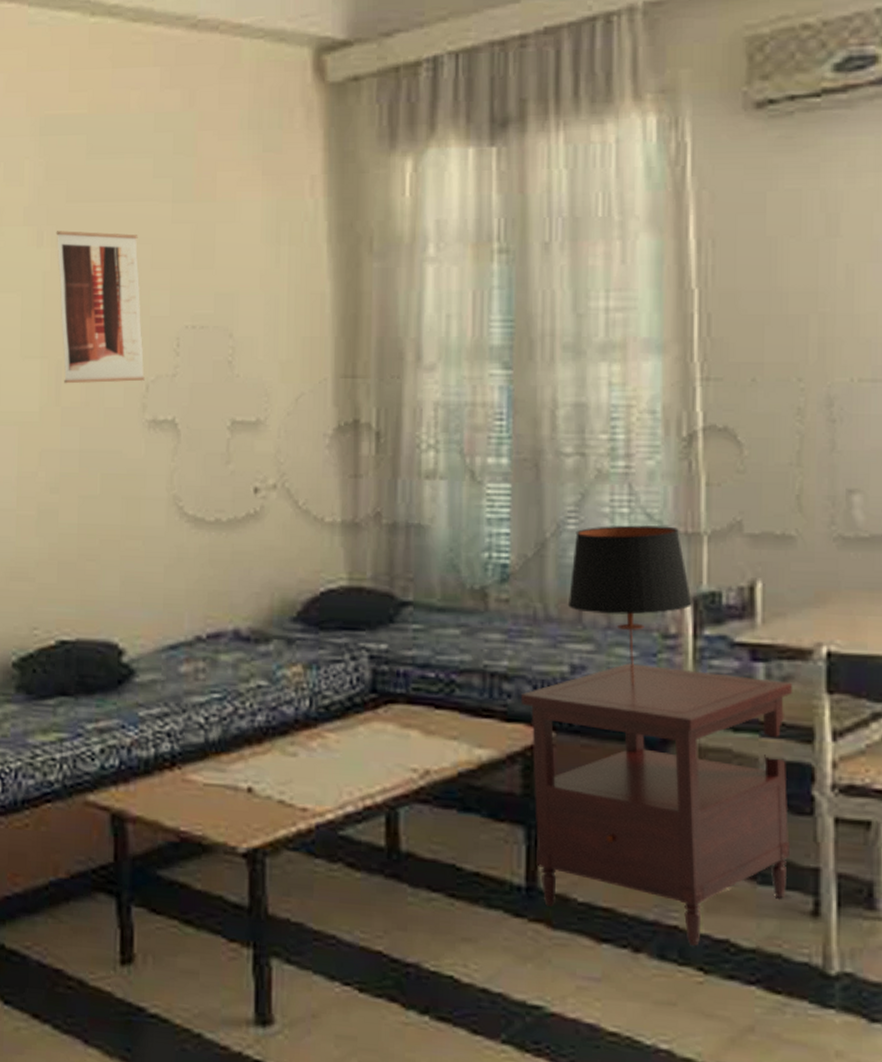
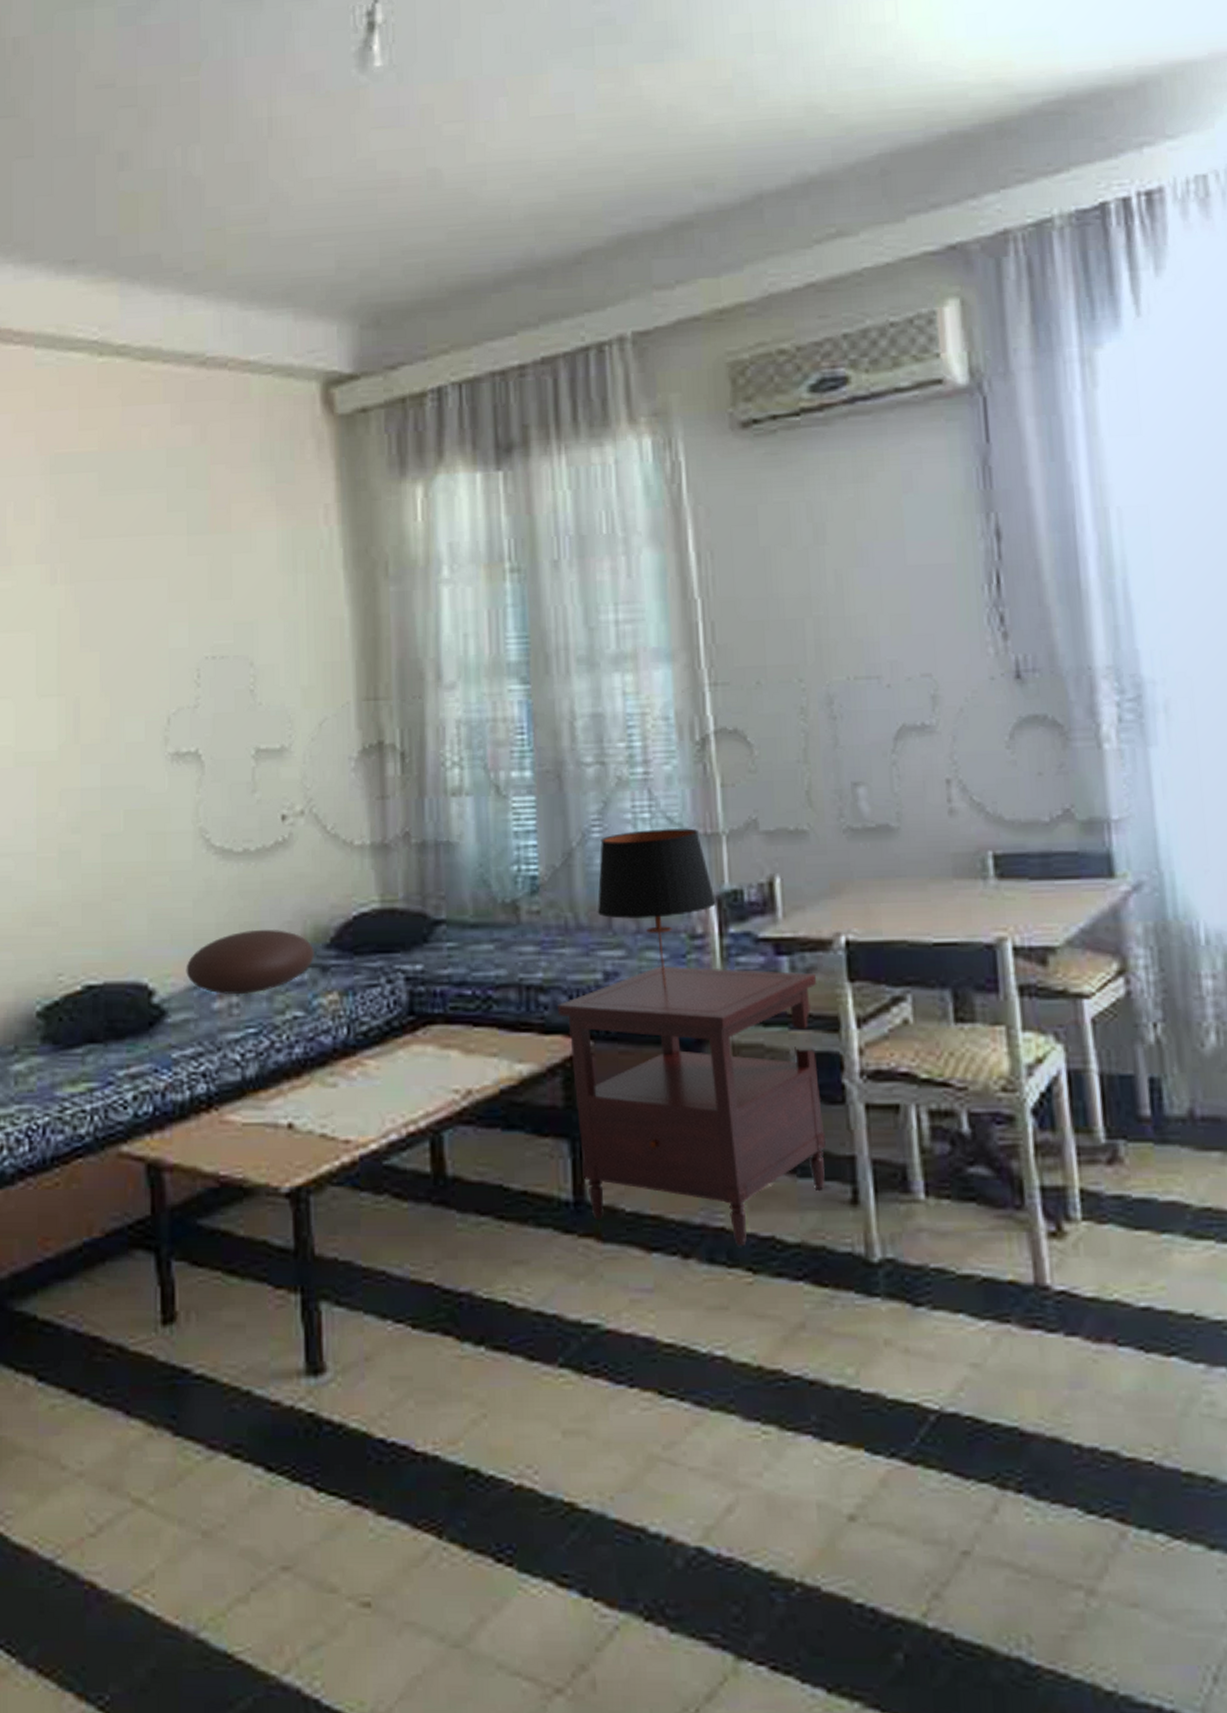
wall art: present [56,231,145,384] -> none [69,567,166,721]
cushion: none [155,598,280,661] -> present [186,929,314,995]

